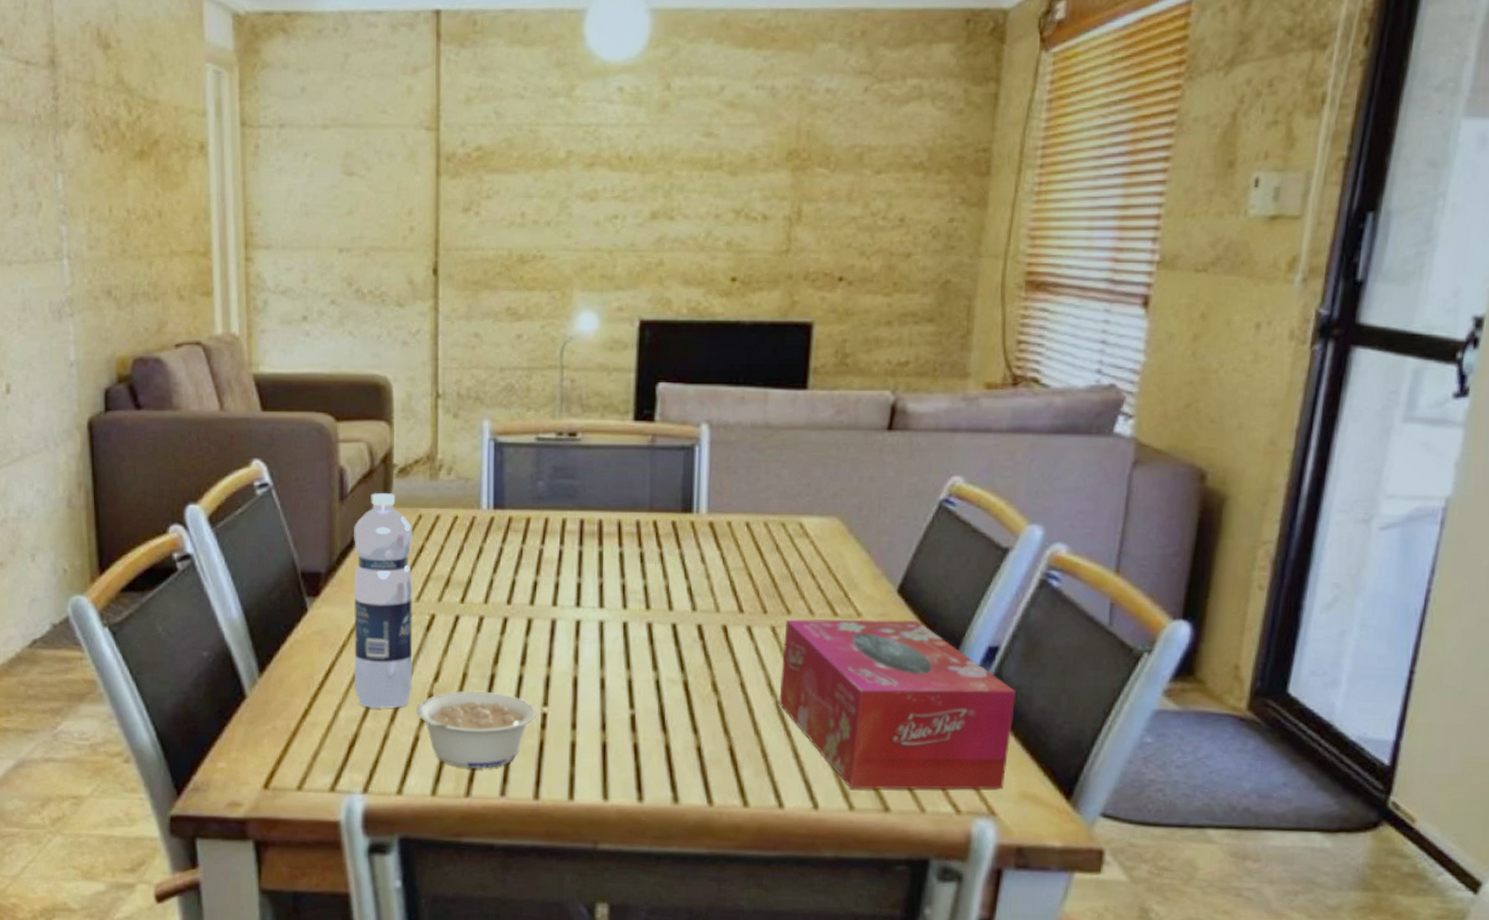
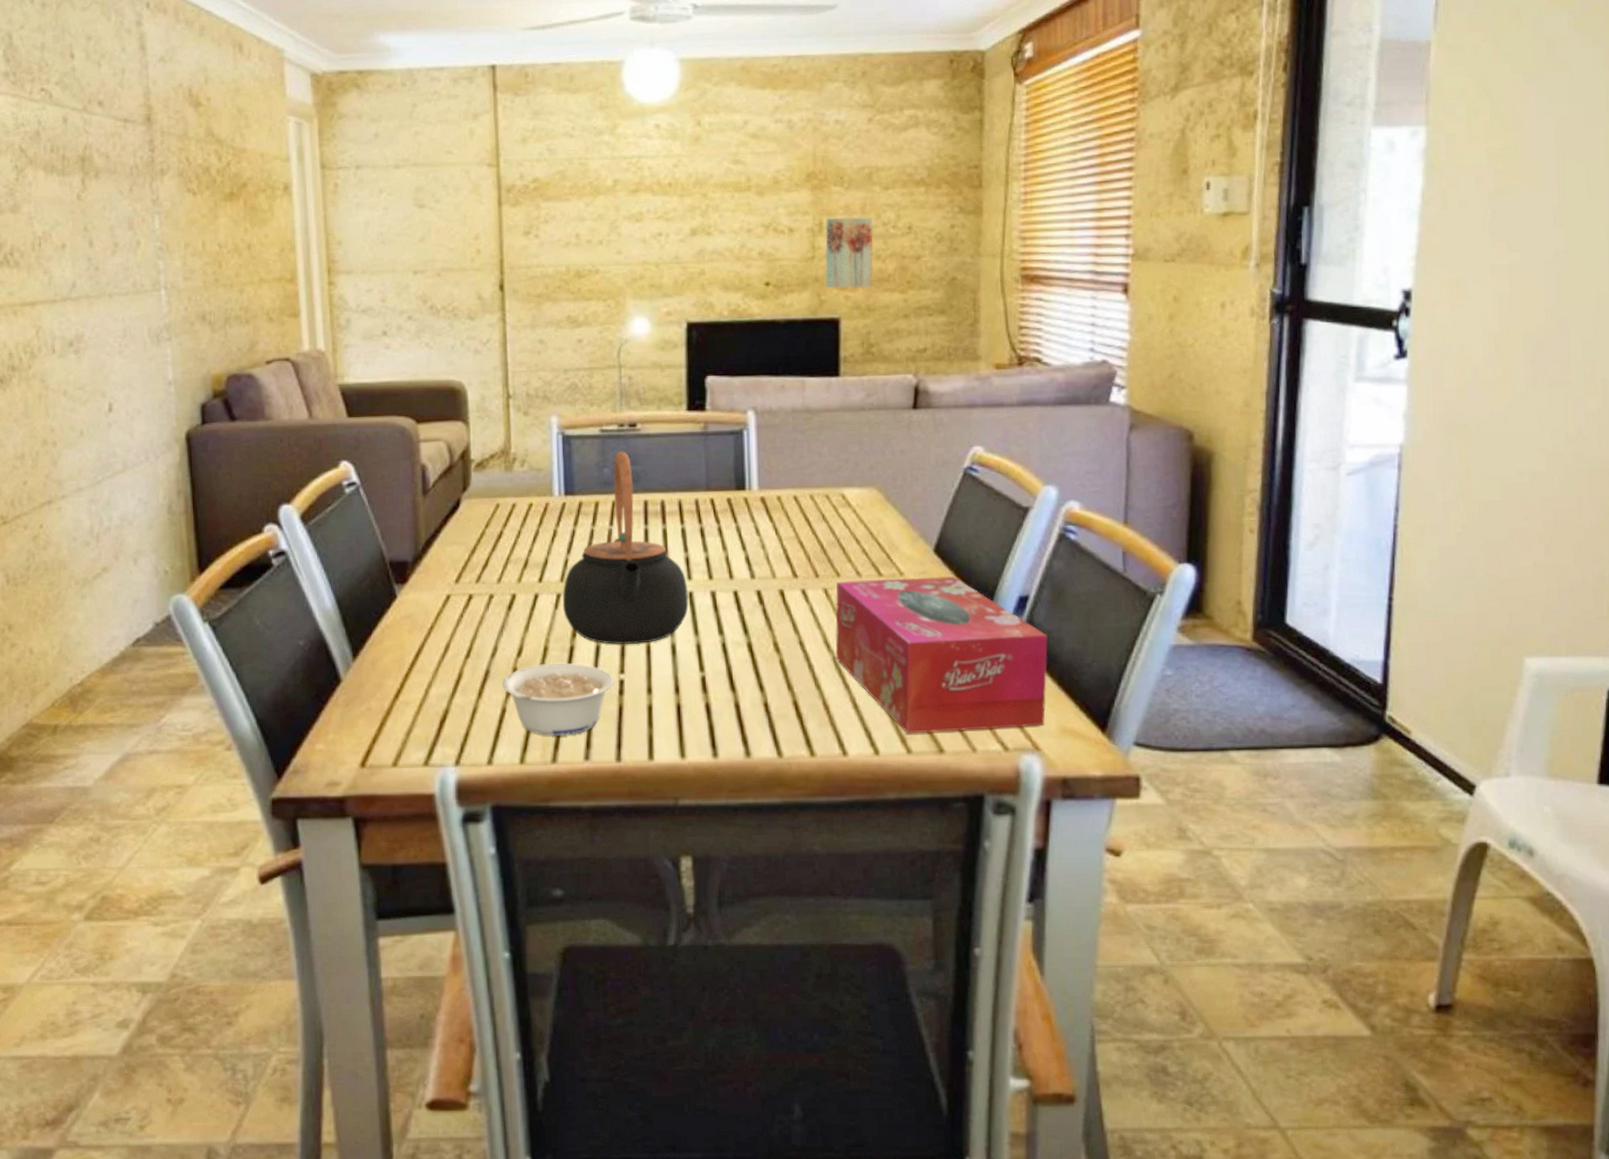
water bottle: present [353,493,413,709] -> none [437,486,498,685]
teapot: none [486,463,623,676] -> present [563,451,689,645]
wall art: none [799,204,861,289] -> present [825,217,874,289]

